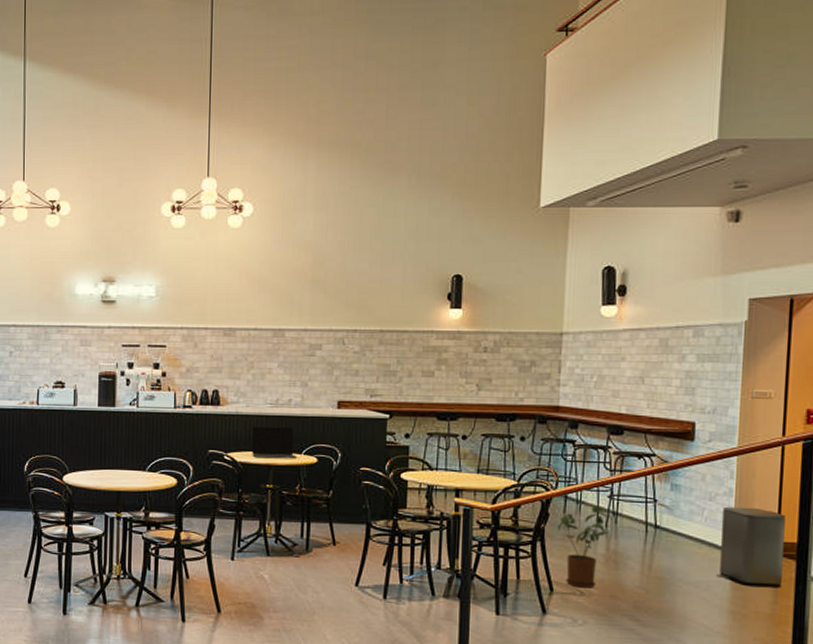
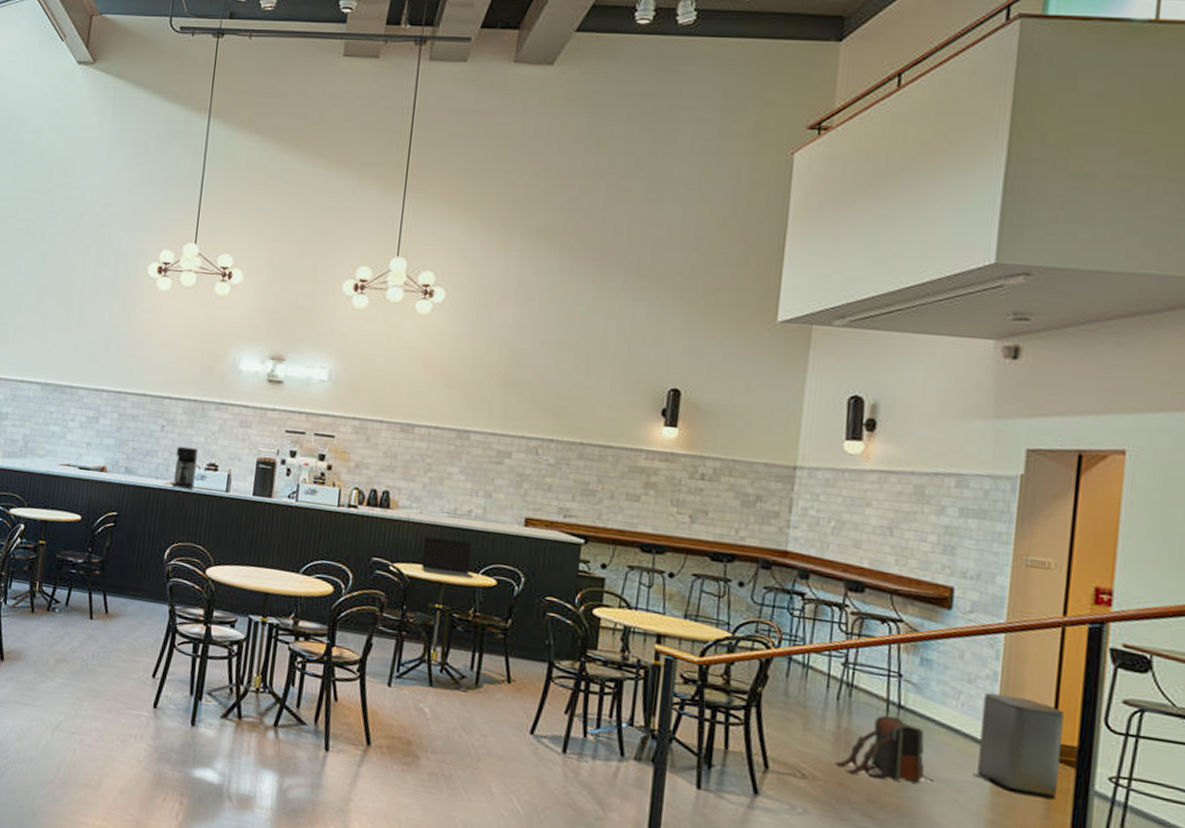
coffee maker: none [24,368,45,407] -> present [171,446,198,490]
house plant: present [558,505,612,588] -> none [778,672,845,771]
backpack: none [607,535,685,589] -> present [836,715,934,784]

